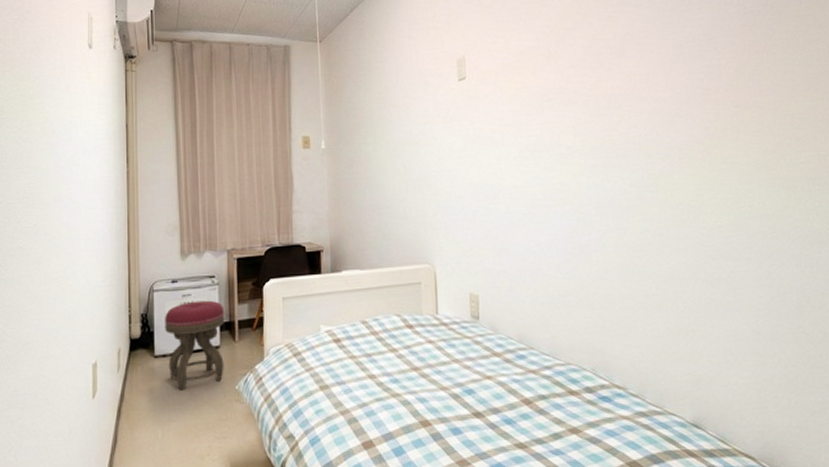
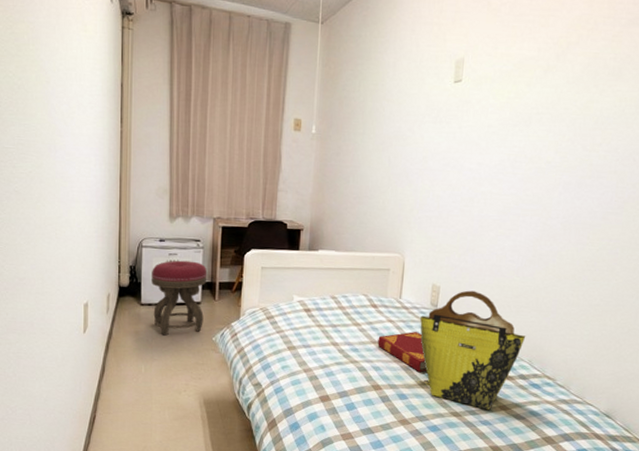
hardback book: none [419,351,479,398] -> present [377,331,427,372]
tote bag: none [462,295,583,437] -> present [420,290,526,411]

